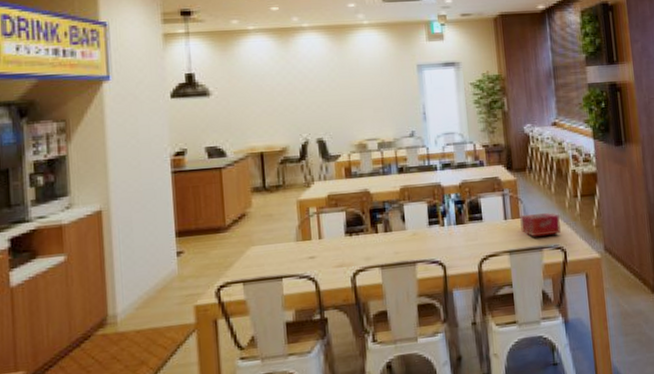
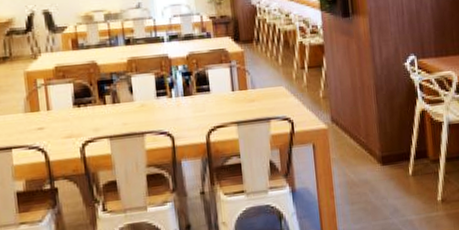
tissue box: present [520,213,561,237] -> none [247,84,288,108]

